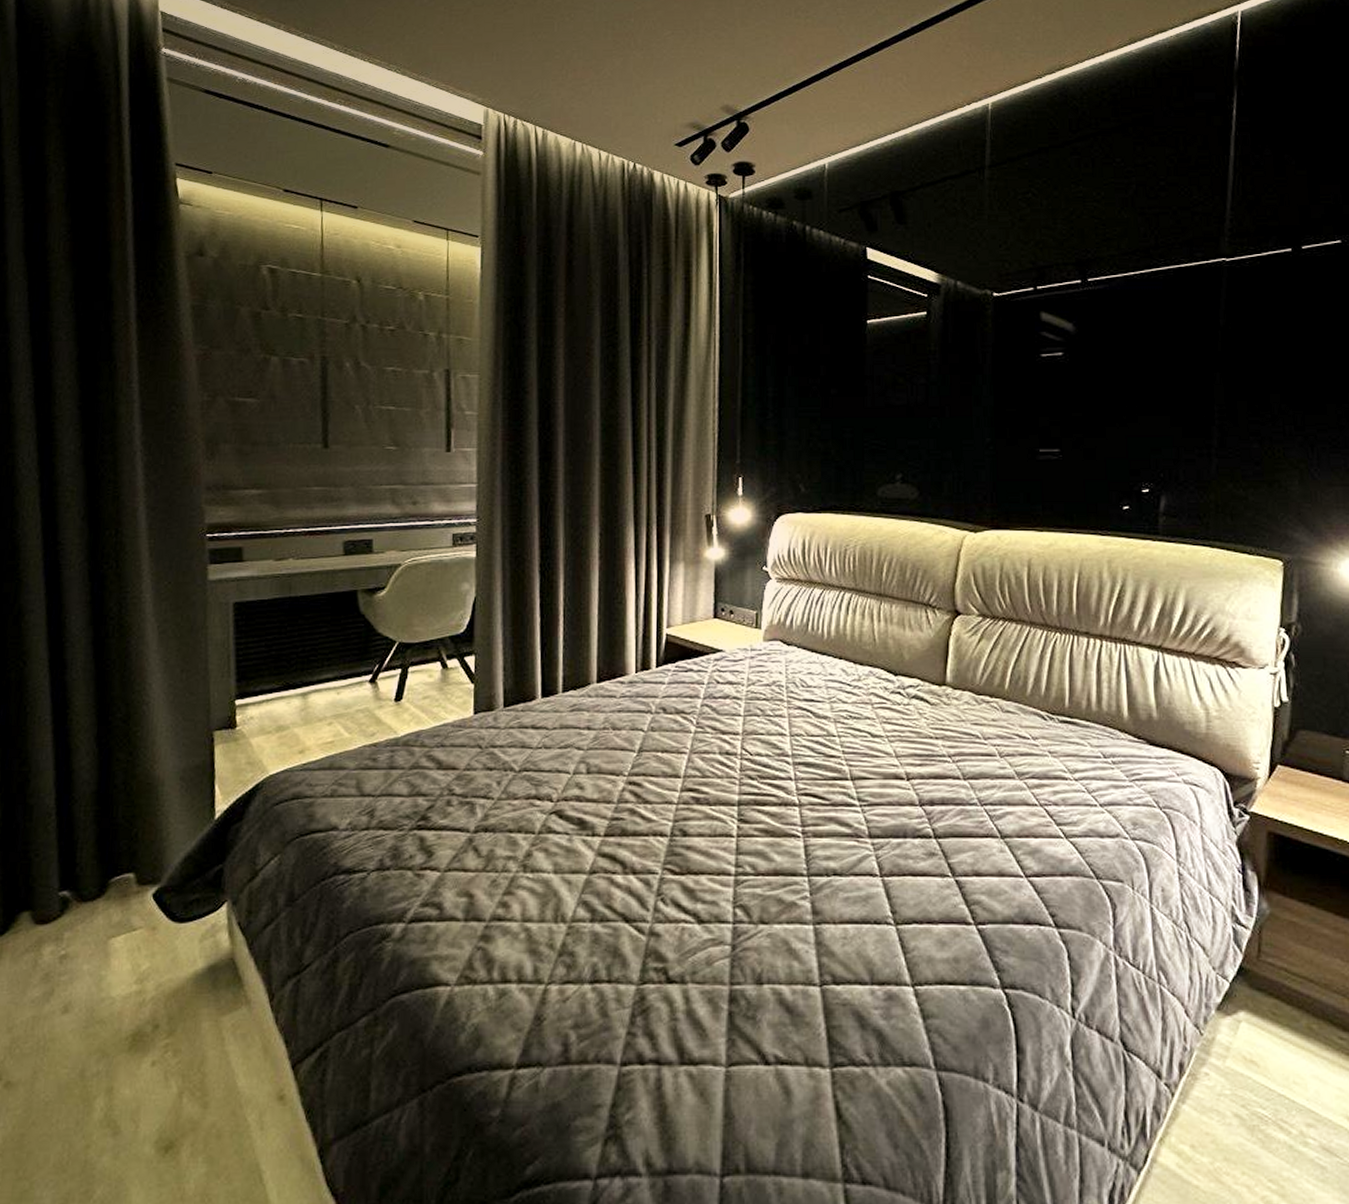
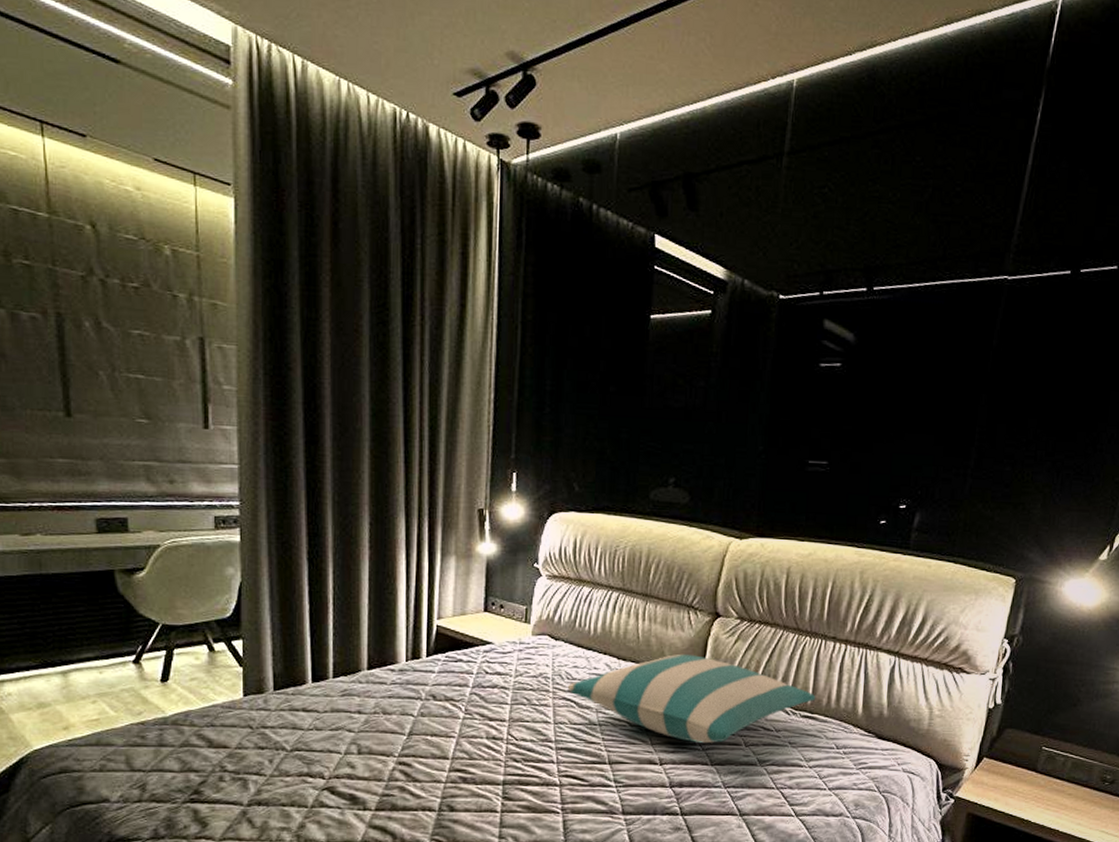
pillow: none [802,655,1074,754] -> present [567,653,816,743]

